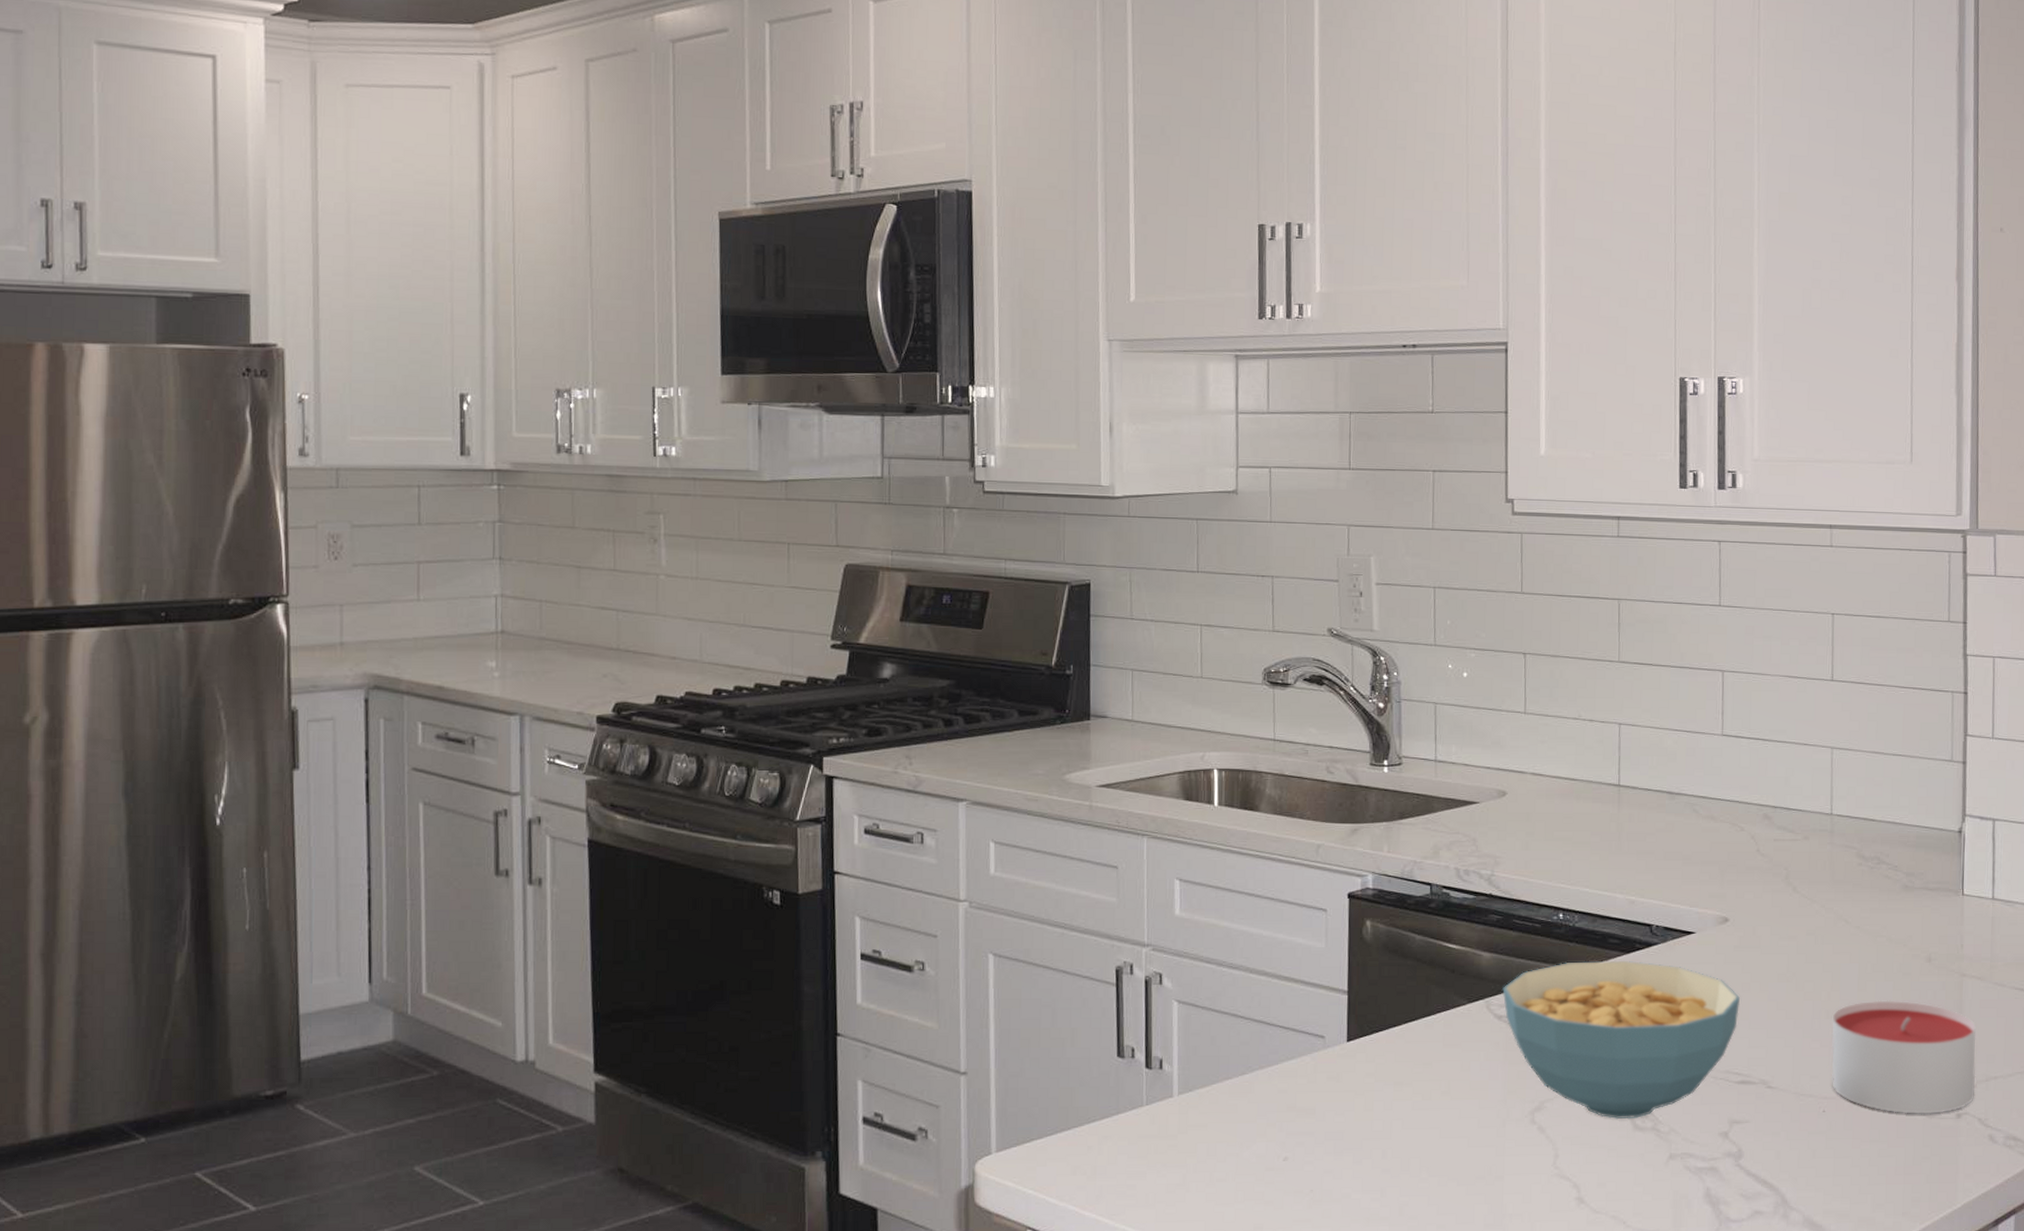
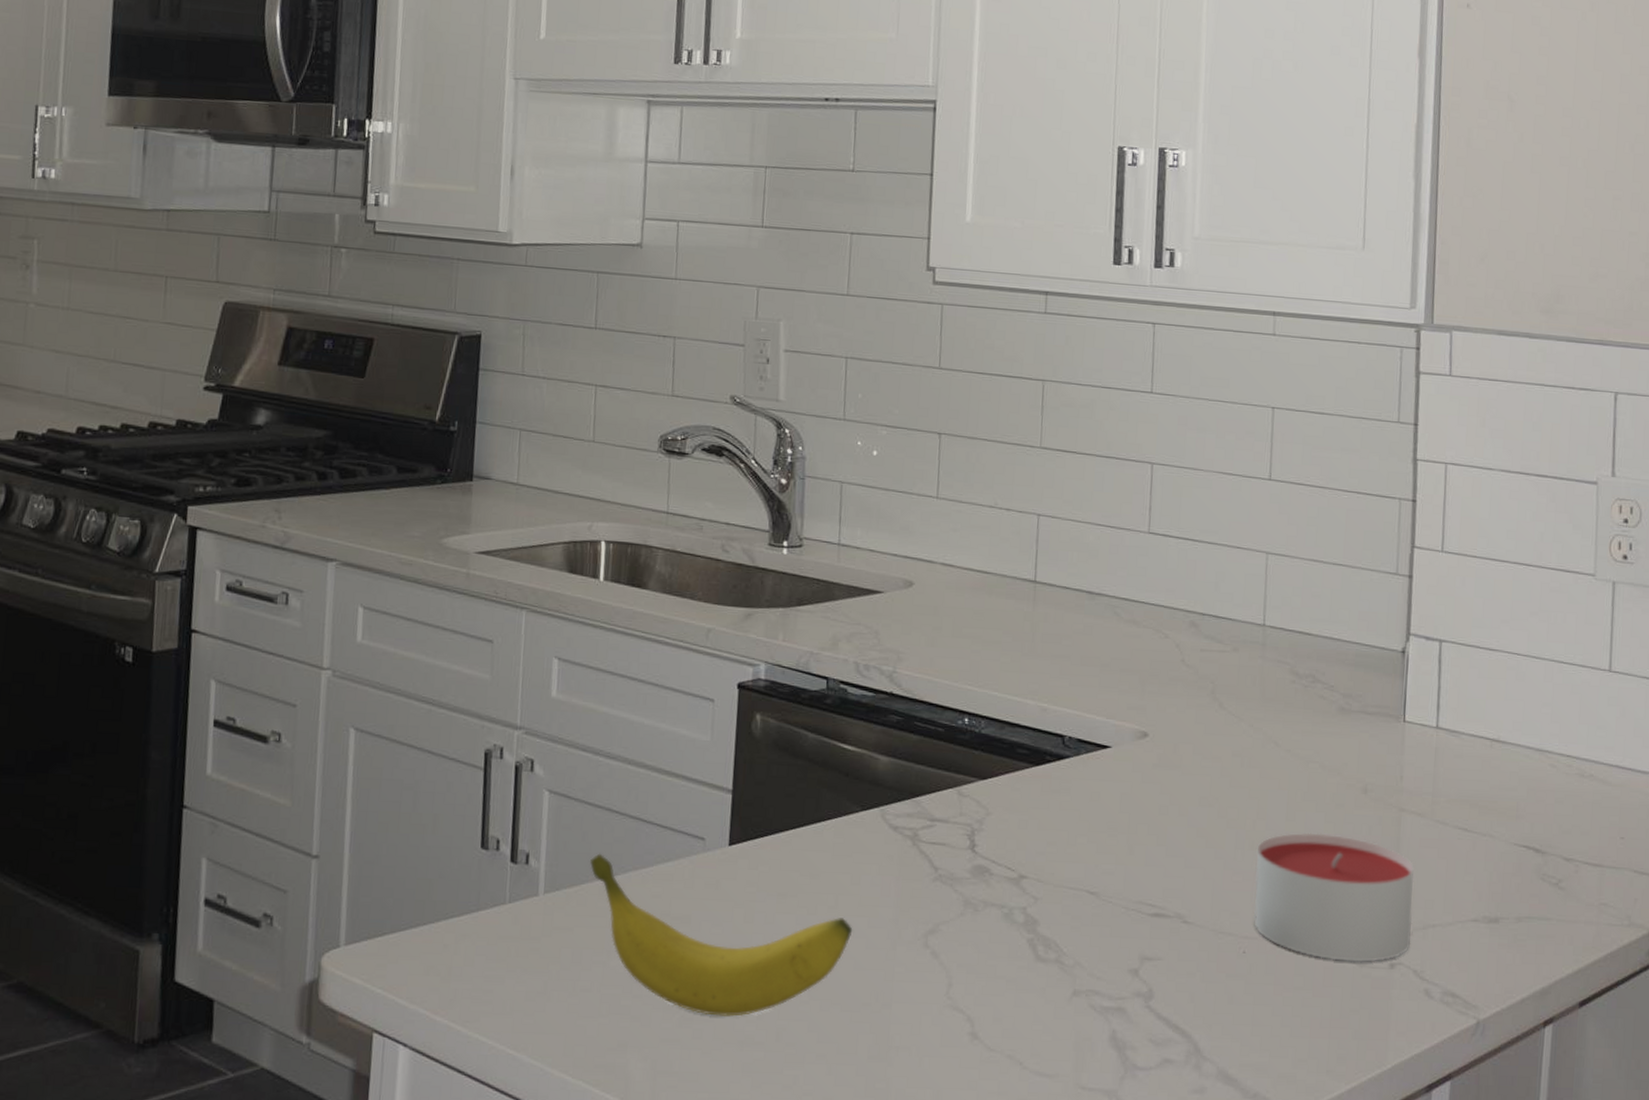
banana: none [1219,1055,1465,1196] -> present [590,853,853,1017]
cereal bowl: present [1502,960,1740,1120] -> none [899,772,1157,949]

